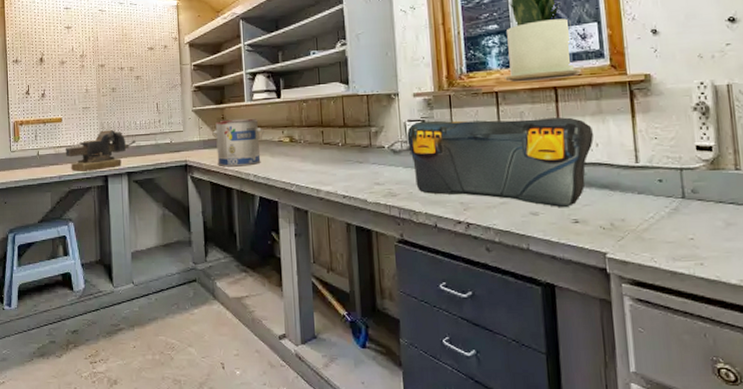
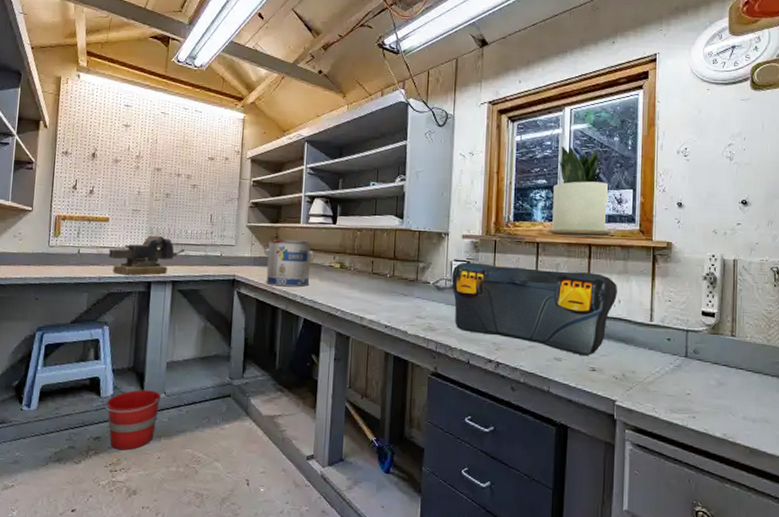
bucket: none [78,281,130,342] -> present [104,390,162,451]

